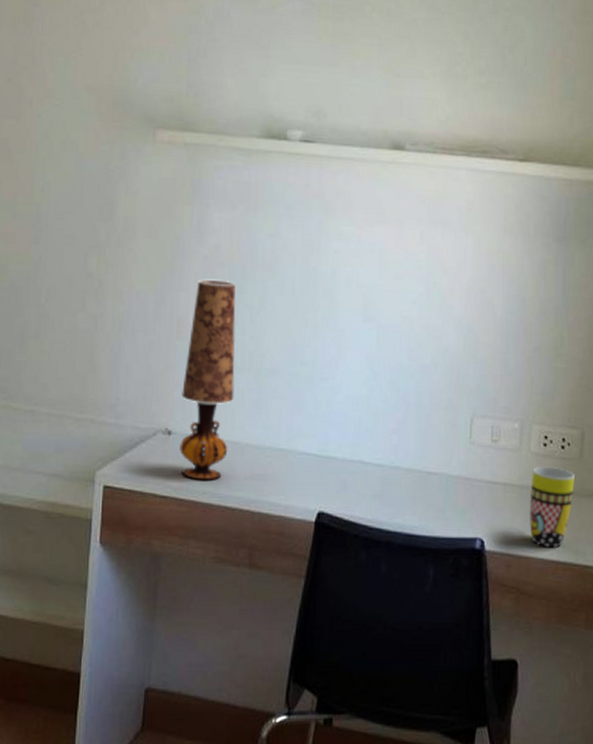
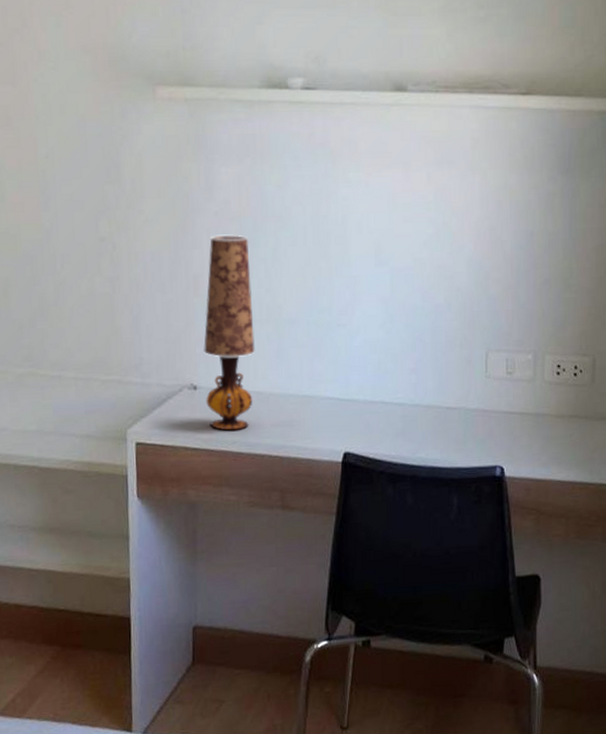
mug: present [529,466,575,547] -> none [545,393,588,470]

